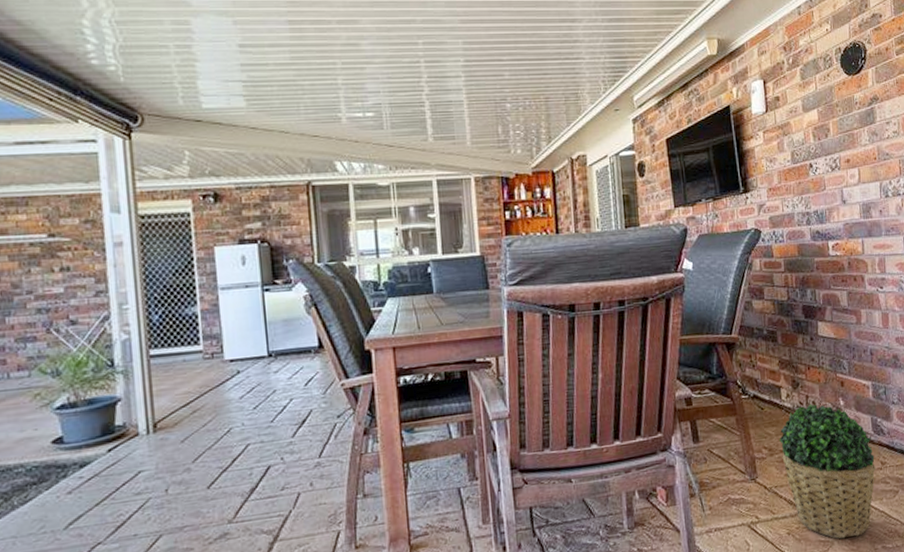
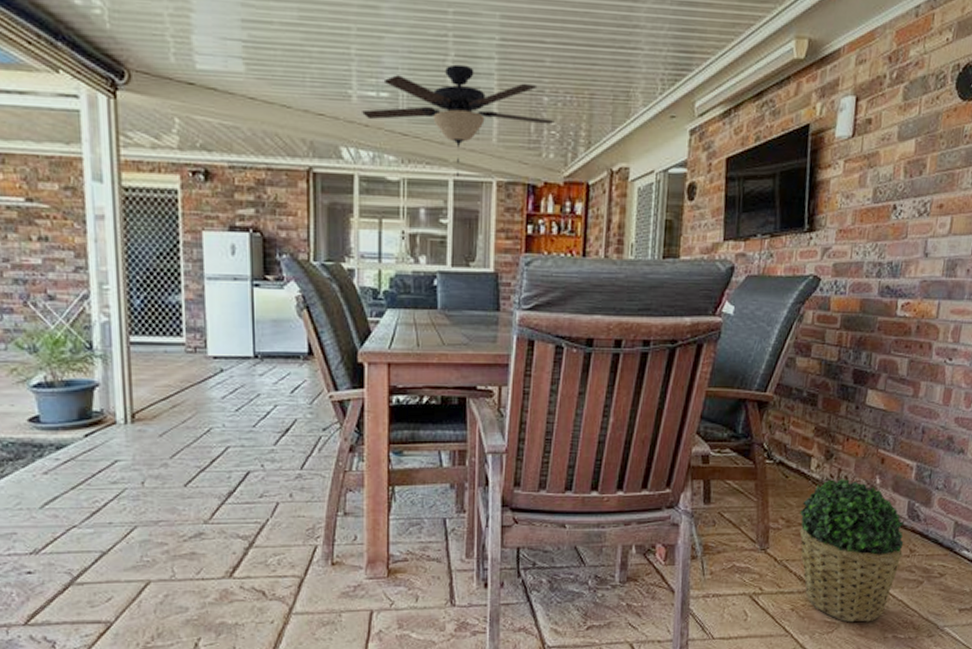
ceiling fan: none [352,84,518,177] -> present [362,64,555,177]

